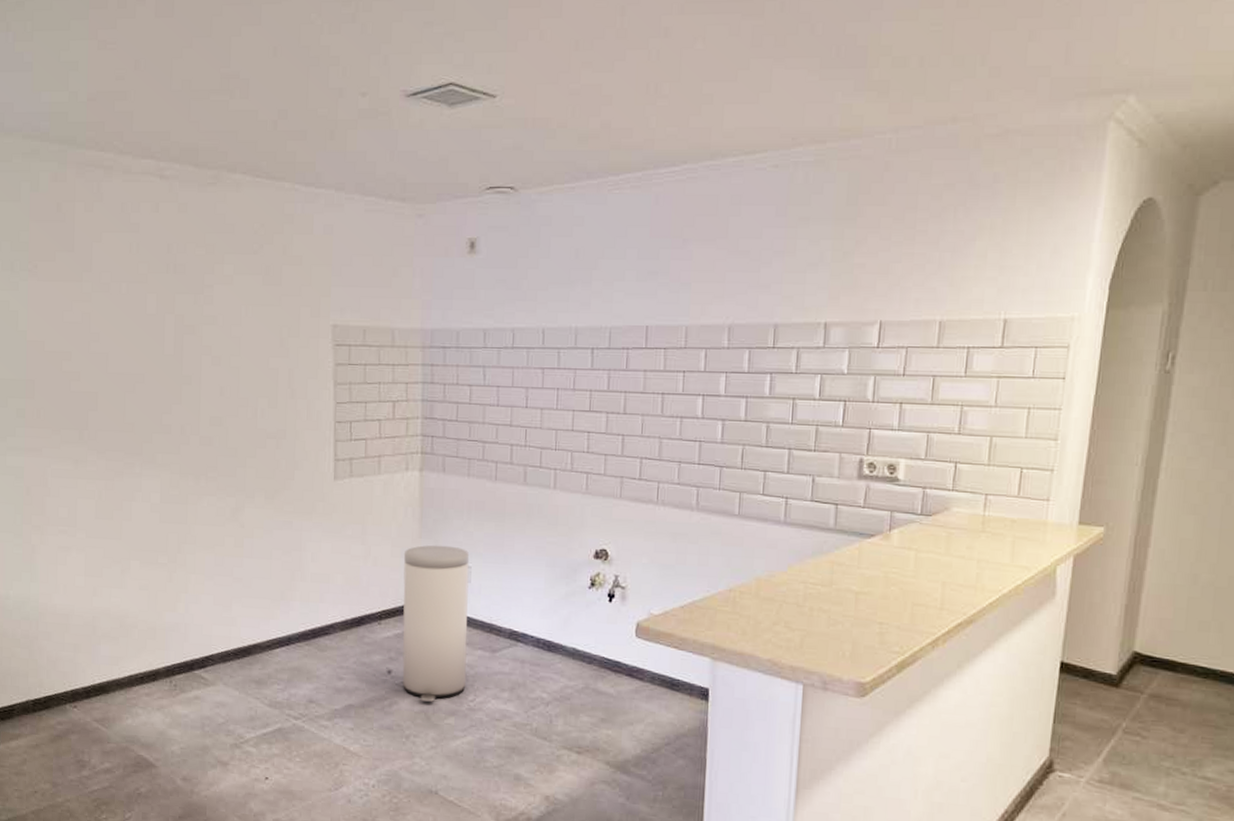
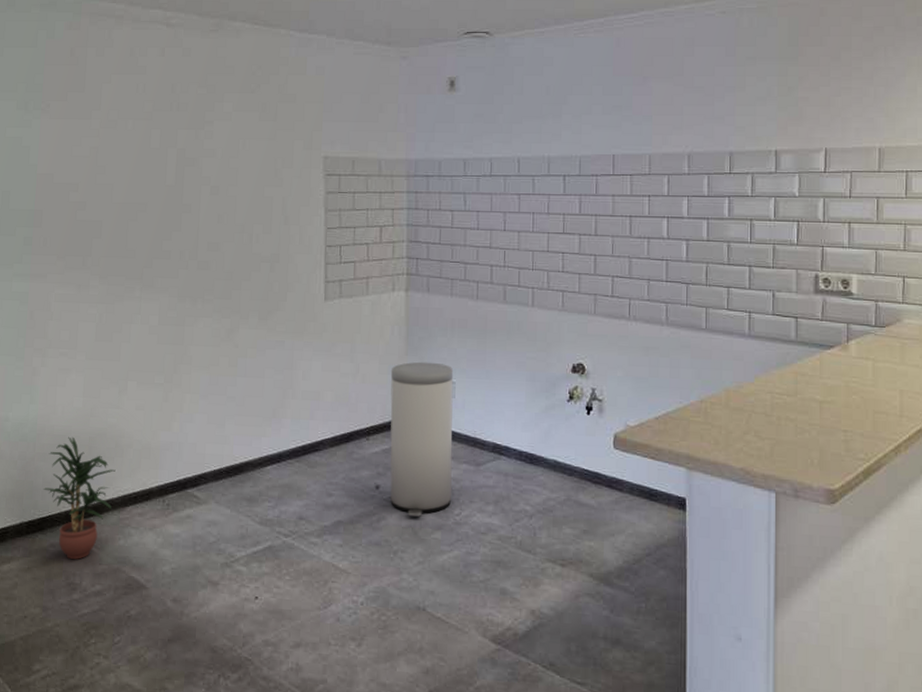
potted plant: none [49,615,121,738] -> present [44,436,116,559]

